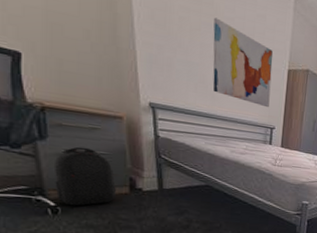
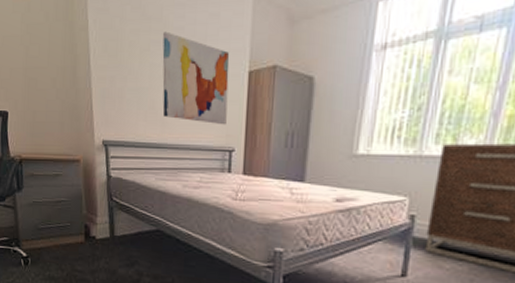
backpack: present [53,146,116,206] -> none [26,195,73,257]

